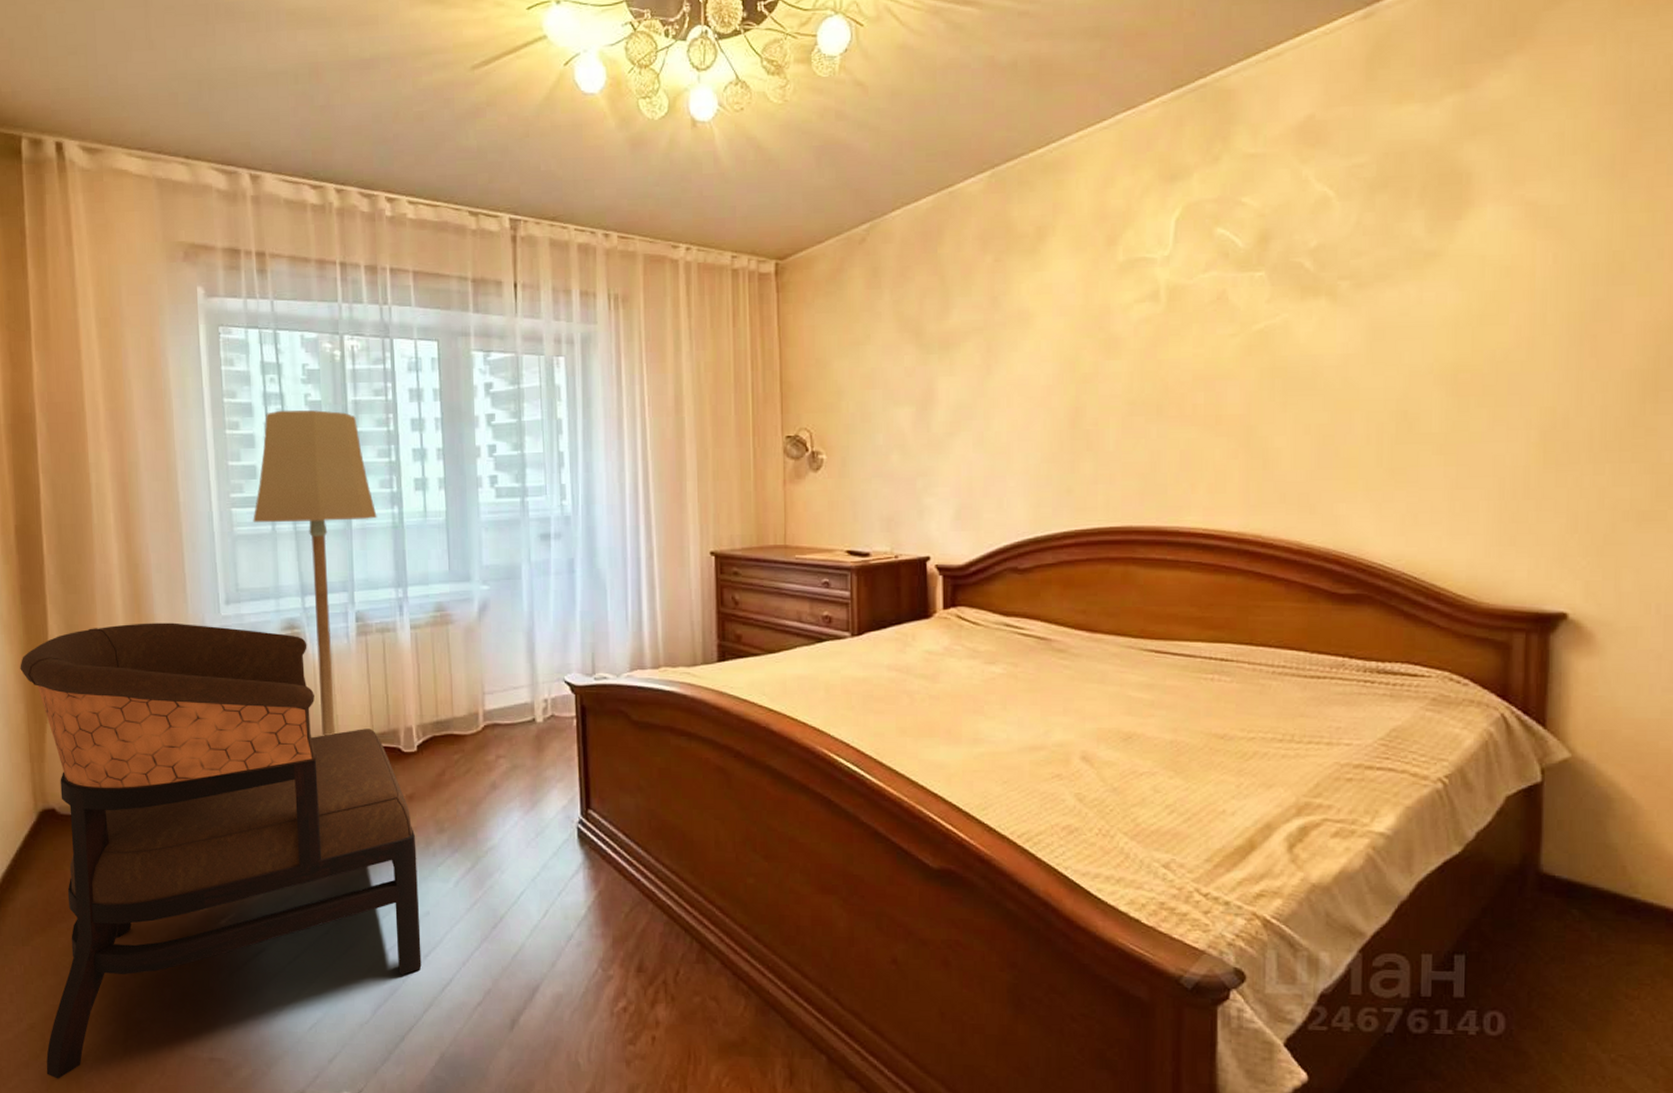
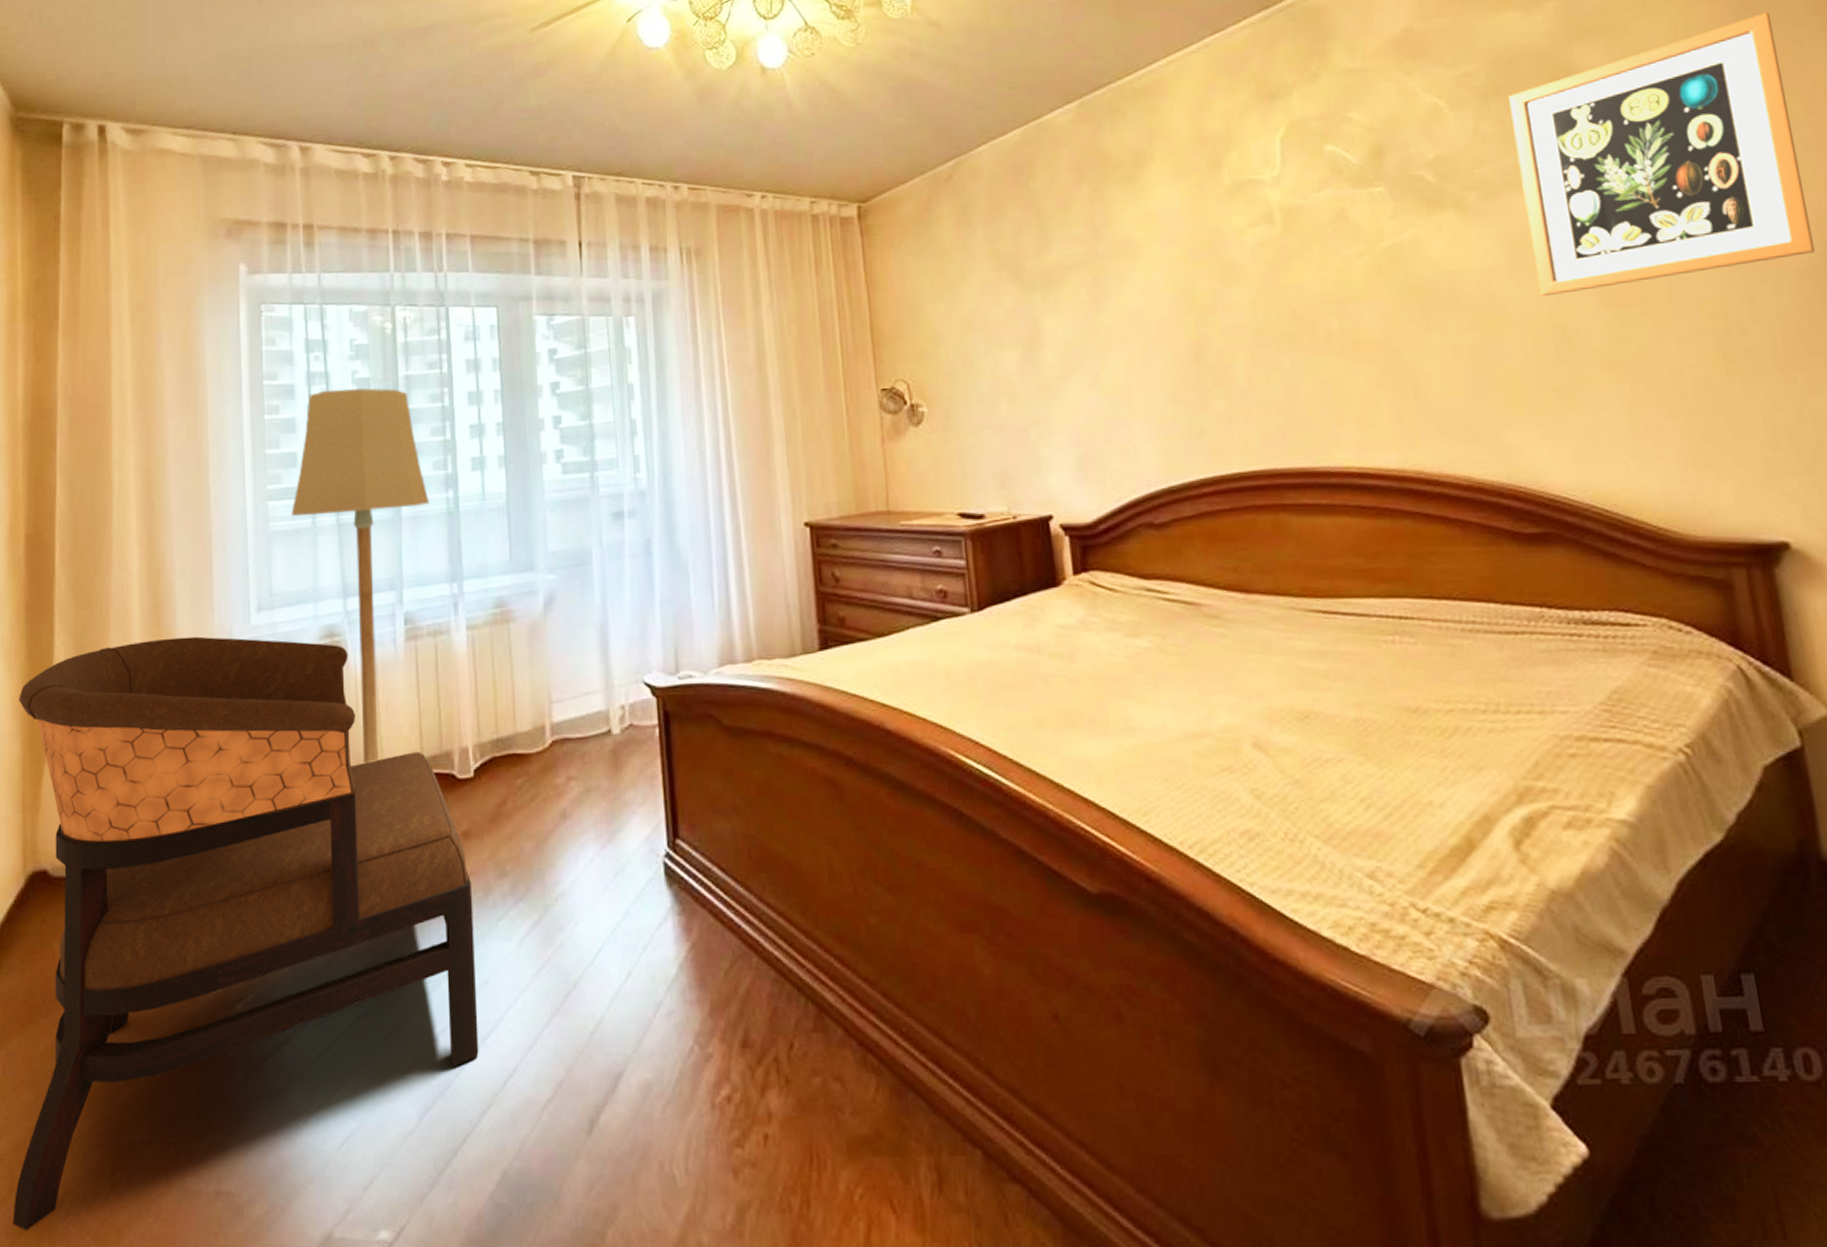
wall art: none [1390,118,1654,384] -> present [1508,11,1816,297]

